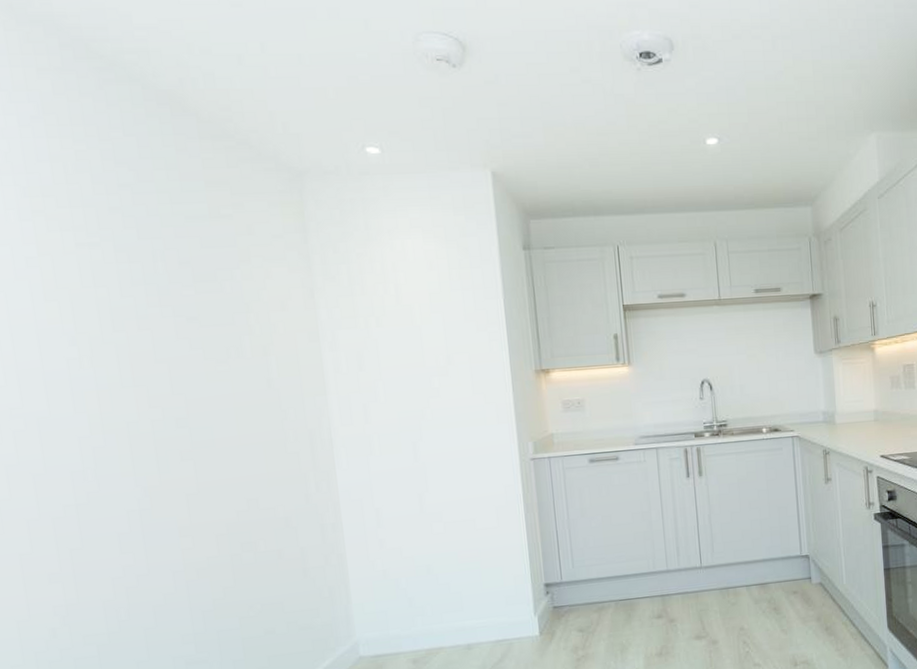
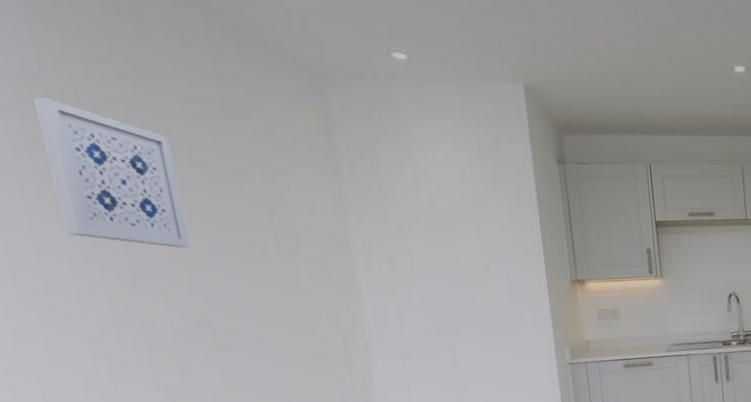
wall art: none [47,210,174,348] -> present [34,98,191,248]

